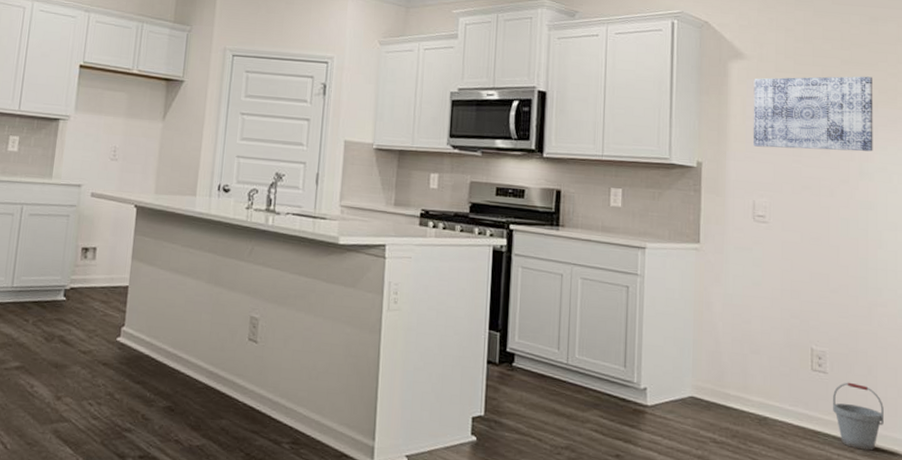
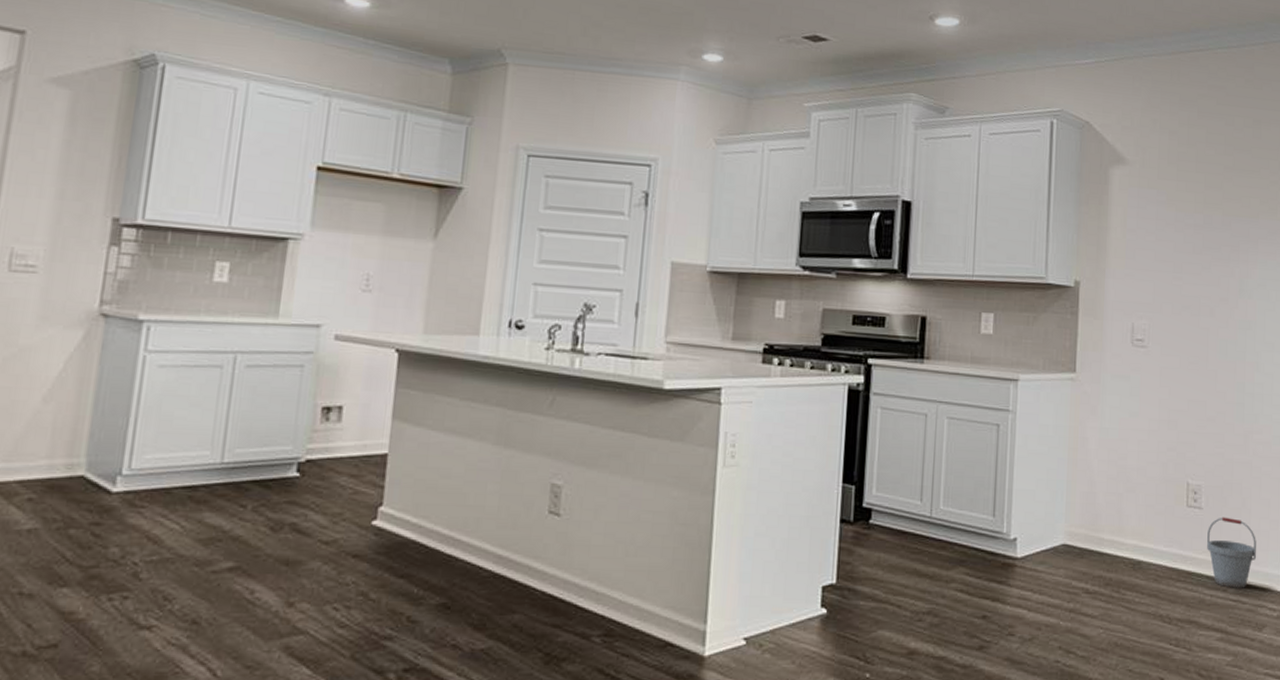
wall art: present [753,76,873,152] -> none [1133,184,1255,267]

